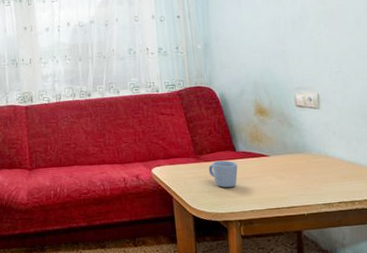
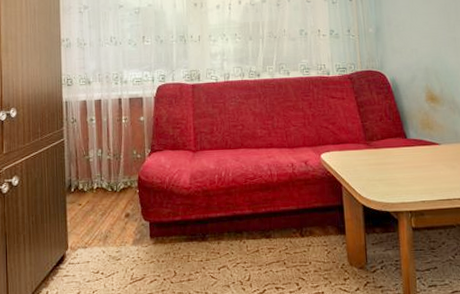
mug: present [208,160,238,188] -> none [379,147,409,177]

